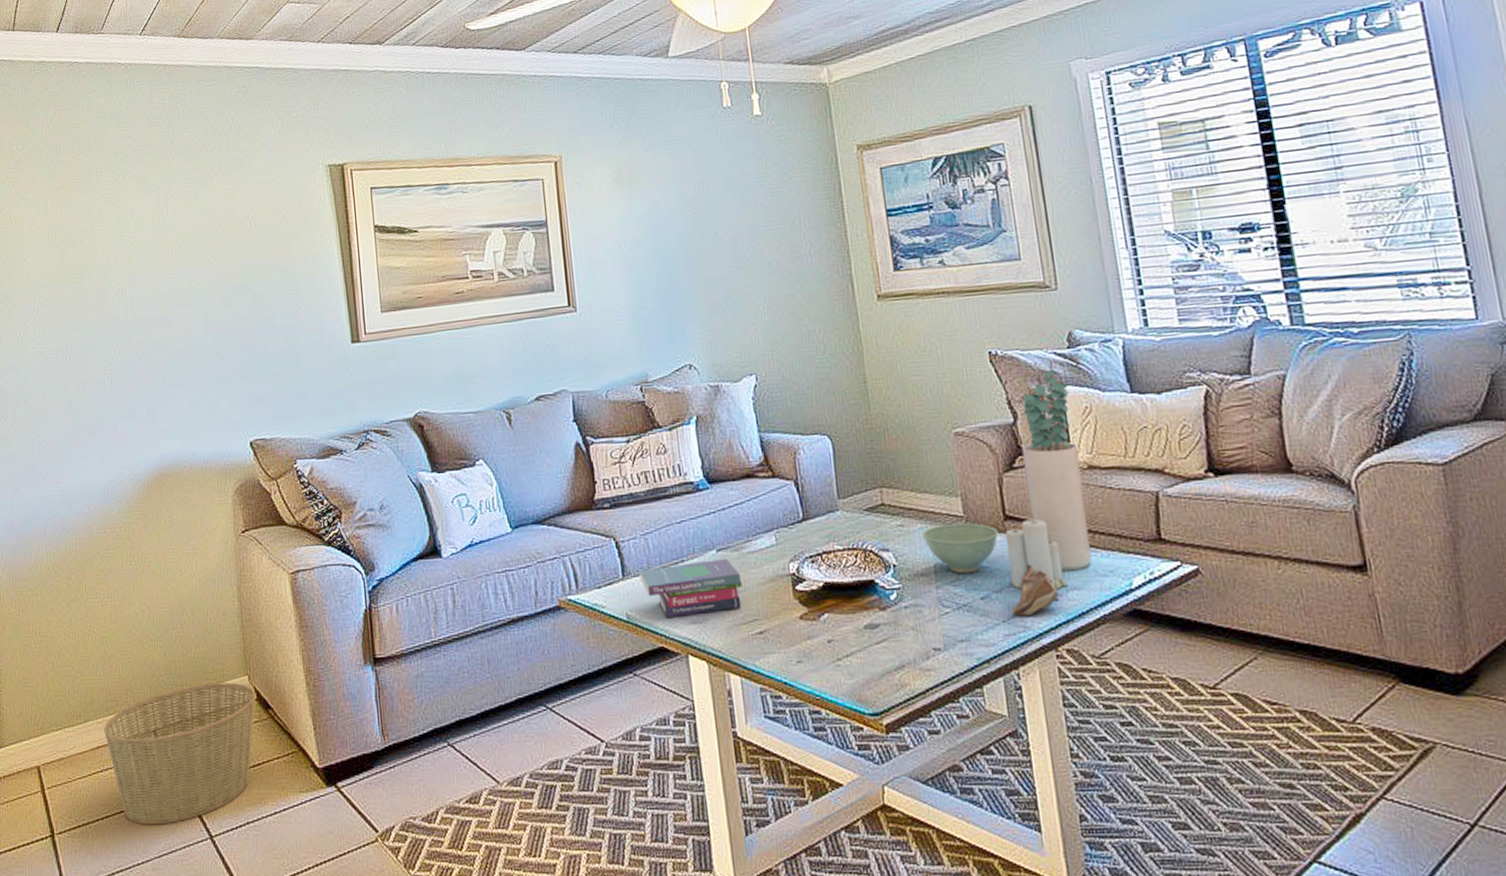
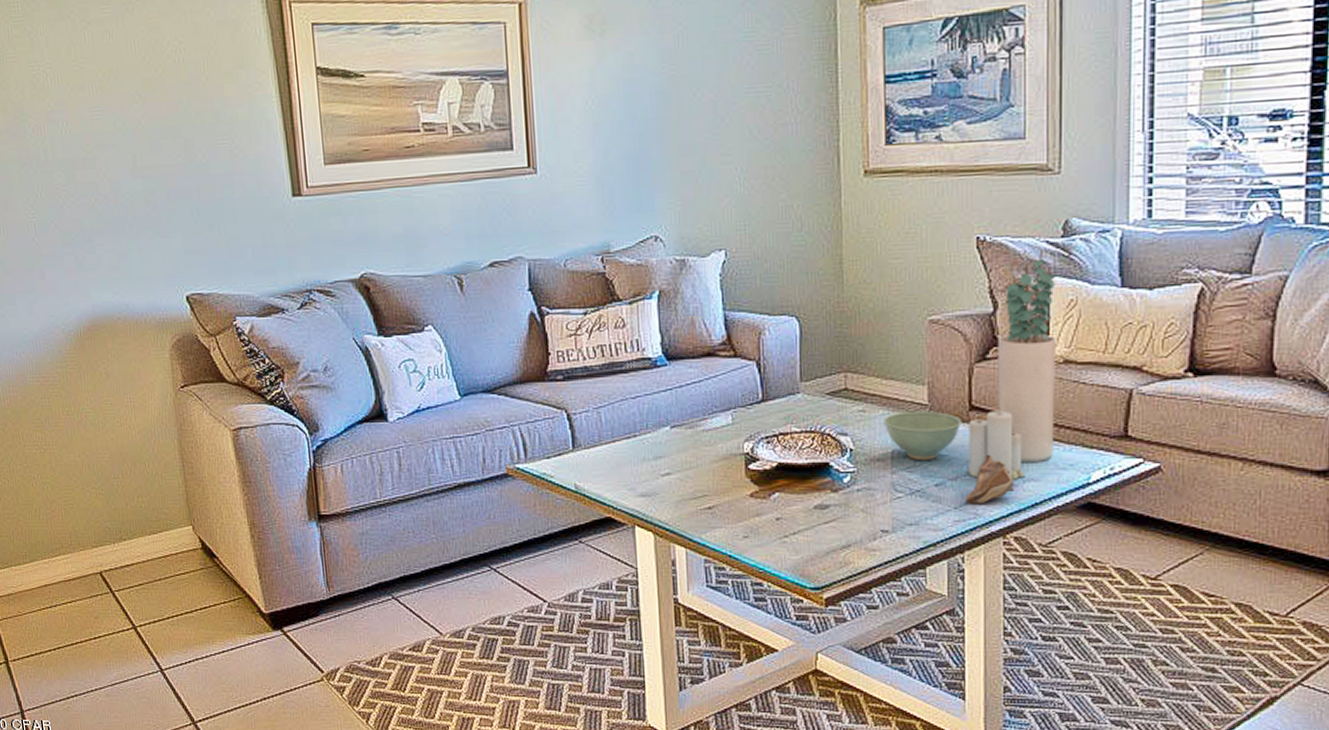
basket: present [104,682,256,825] -> none [50,531,201,657]
books: present [639,559,742,619] -> none [590,436,694,491]

